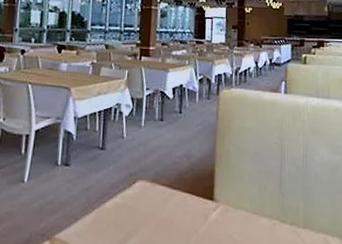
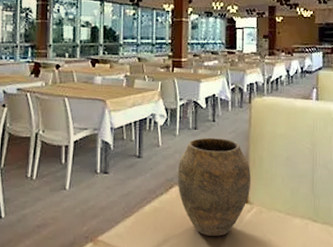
vase: none [141,129,218,237] -> present [177,137,251,237]

